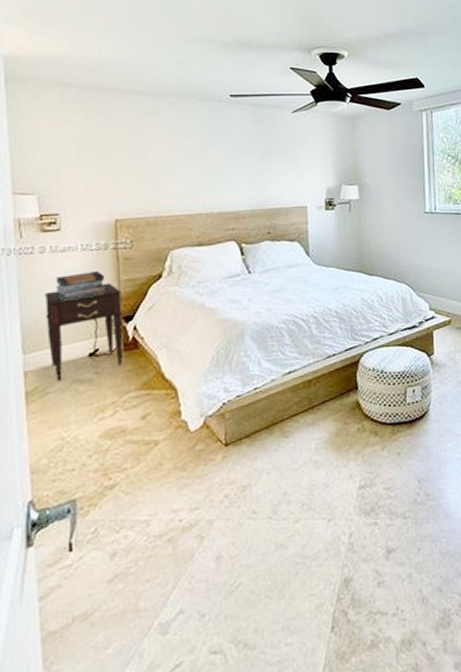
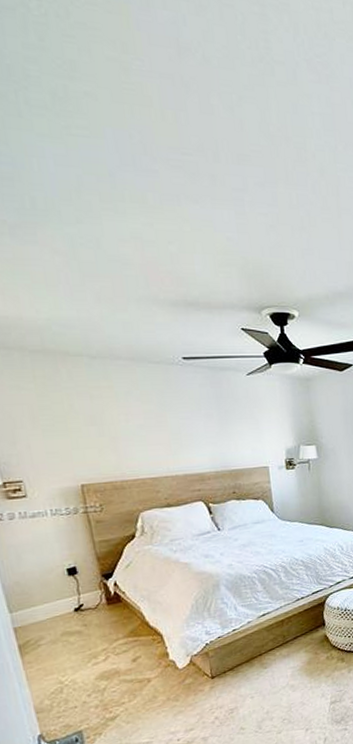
nightstand: present [44,283,124,382] -> none [21,544,108,635]
book stack: present [56,271,105,301] -> none [30,534,81,563]

